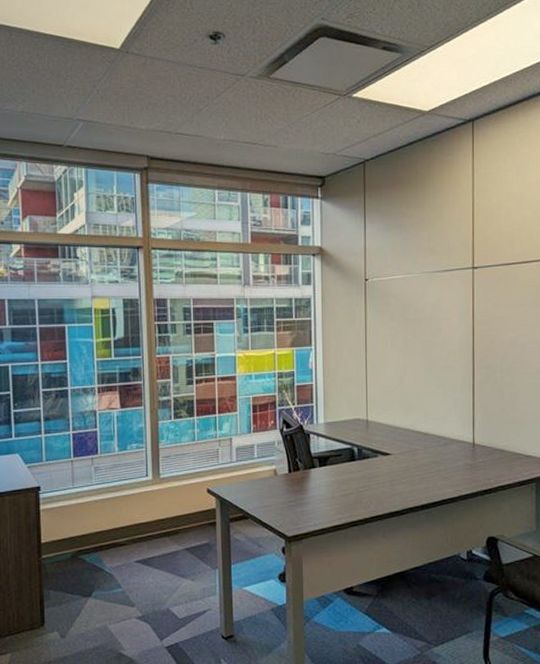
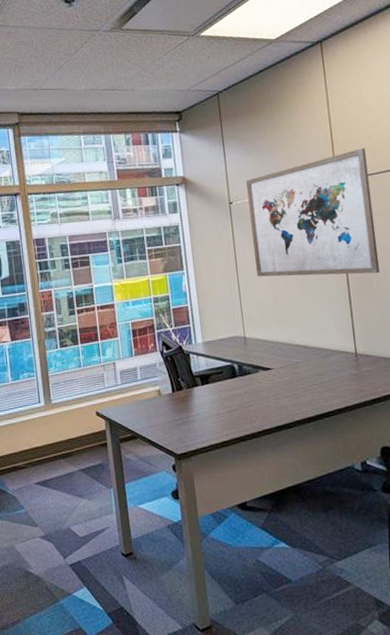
wall art: none [384,236,505,365] -> present [246,148,380,277]

